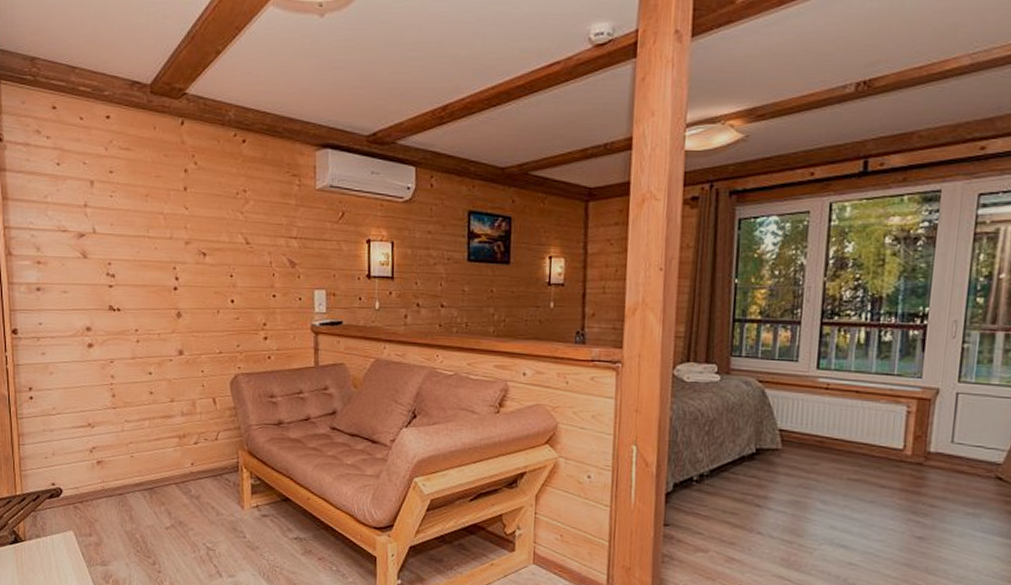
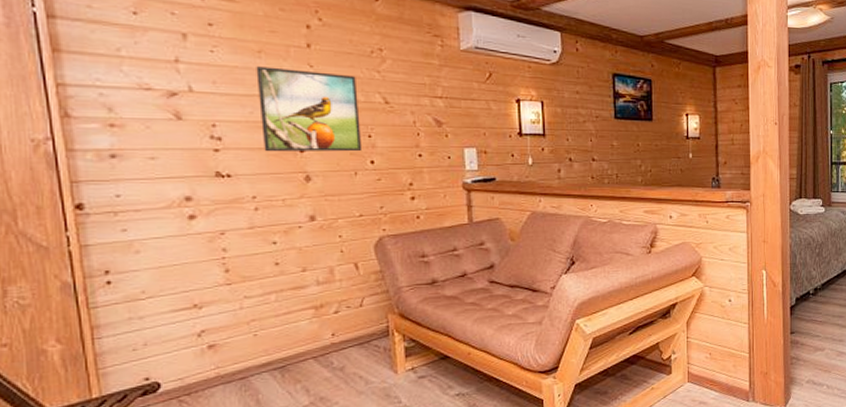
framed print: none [143,209,225,291] -> present [256,66,363,152]

